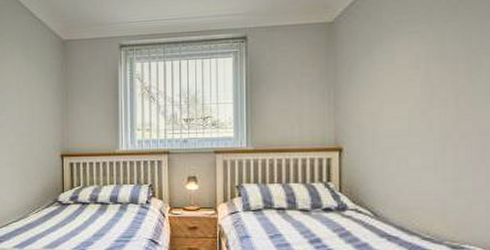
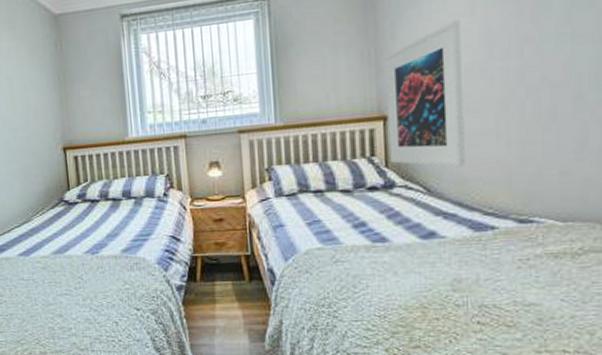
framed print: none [343,72,407,197] -> present [385,20,465,168]

